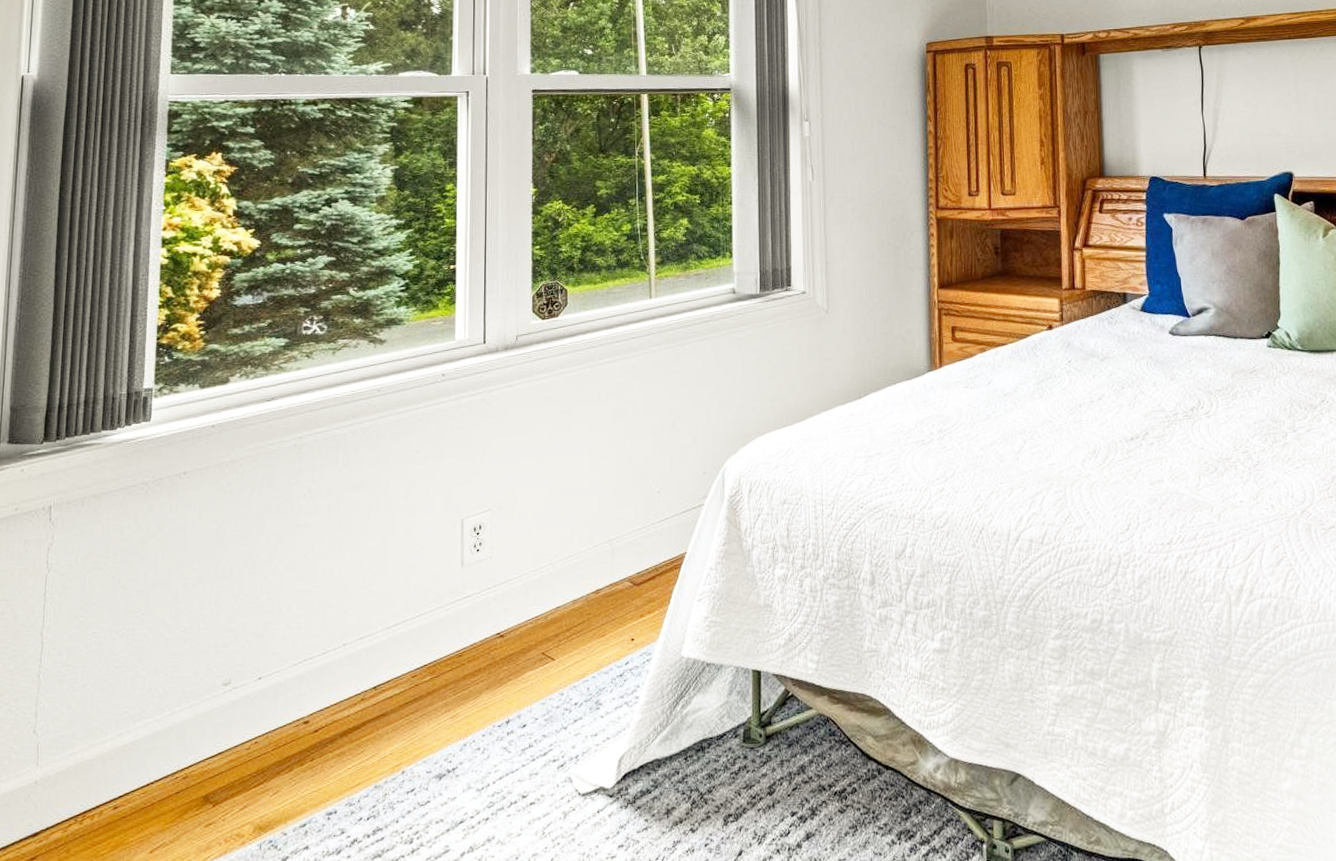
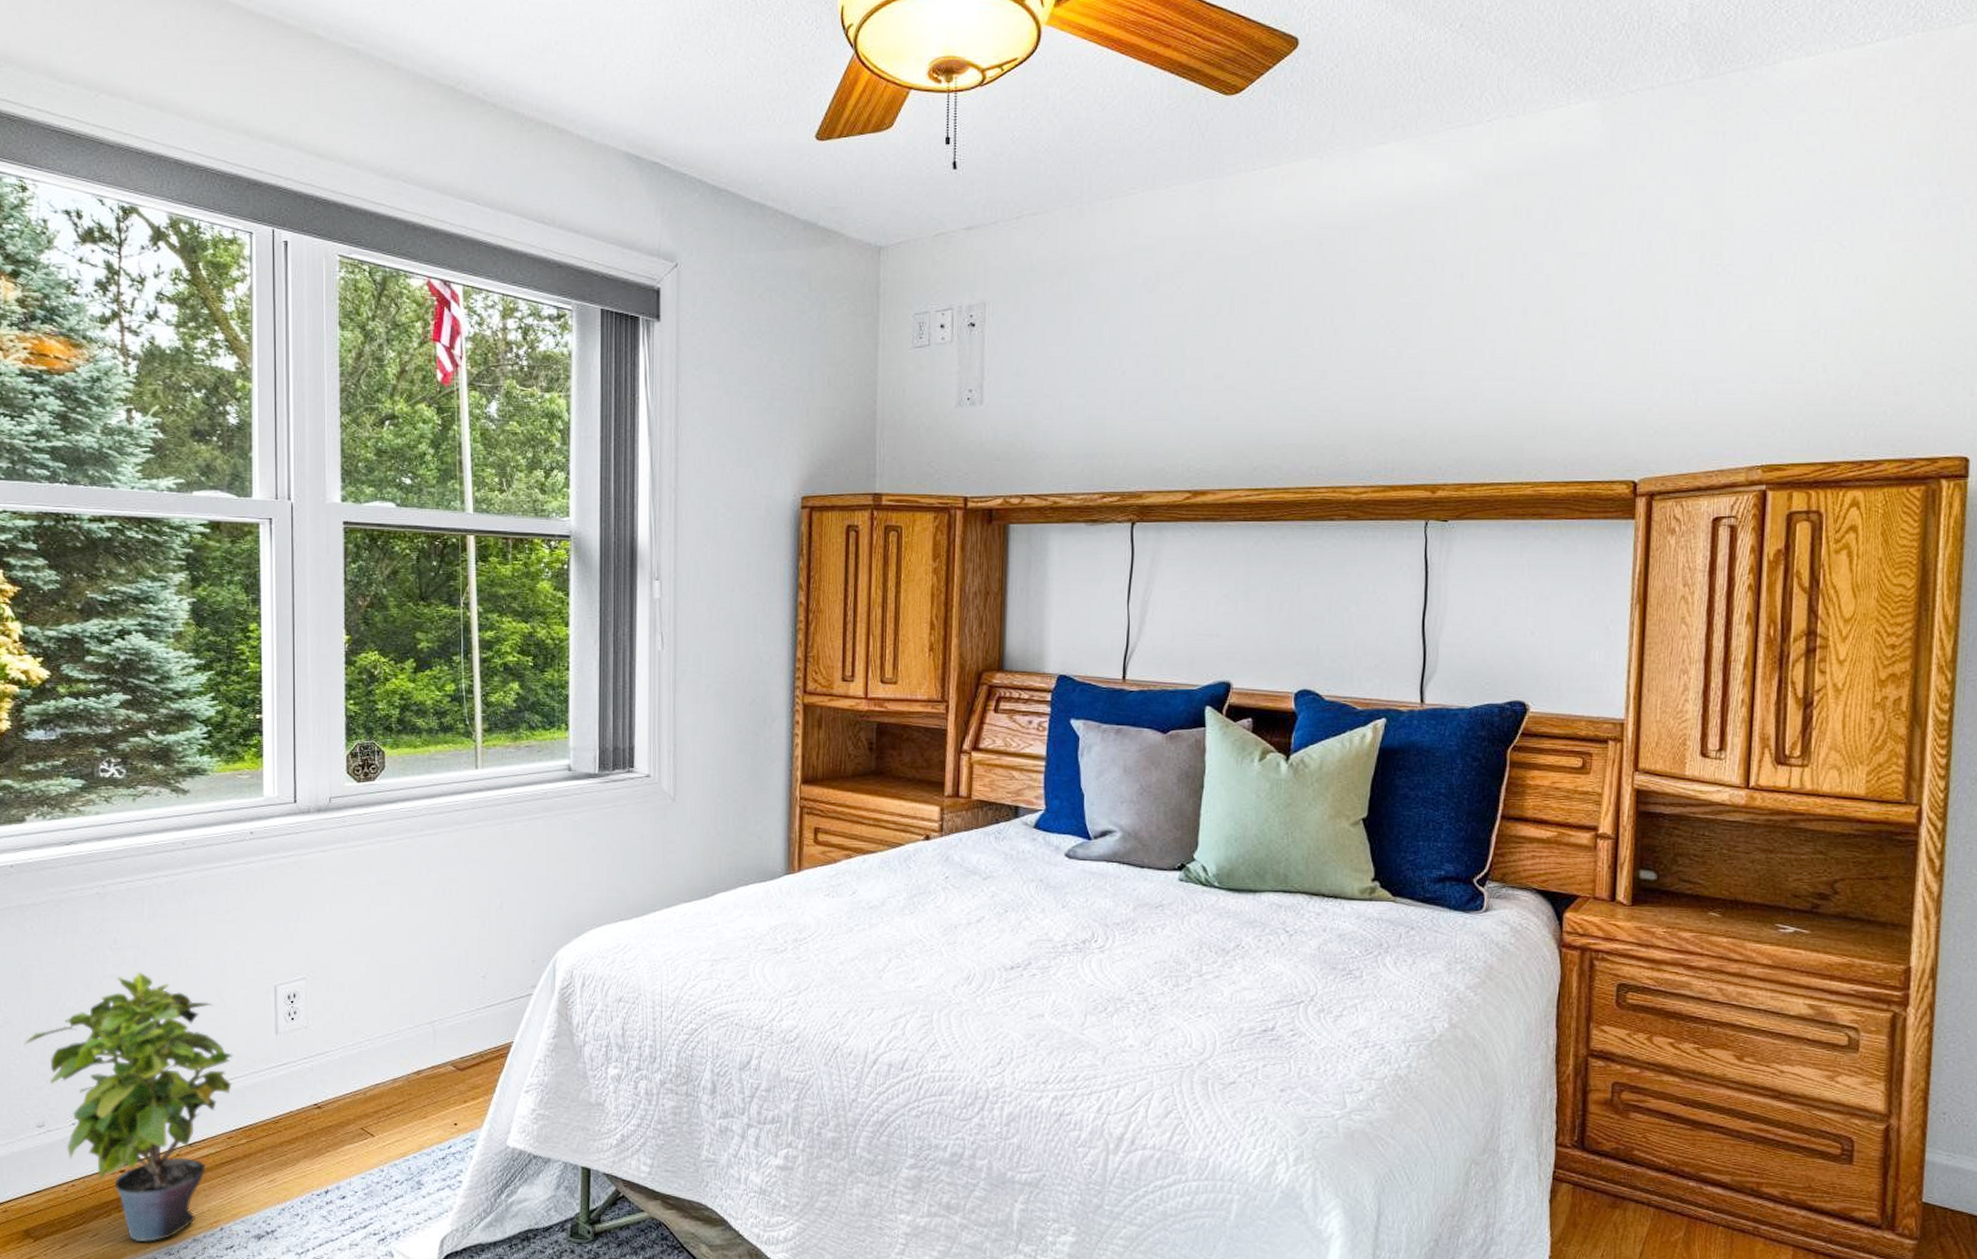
potted plant: none [215,518,421,795] -> present [24,972,234,1242]

